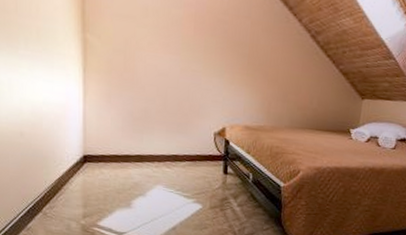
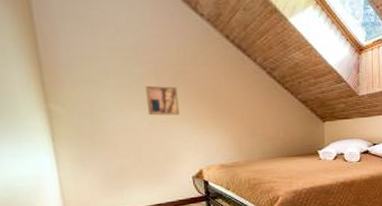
wall art: none [180,31,214,66] -> present [145,86,180,116]

